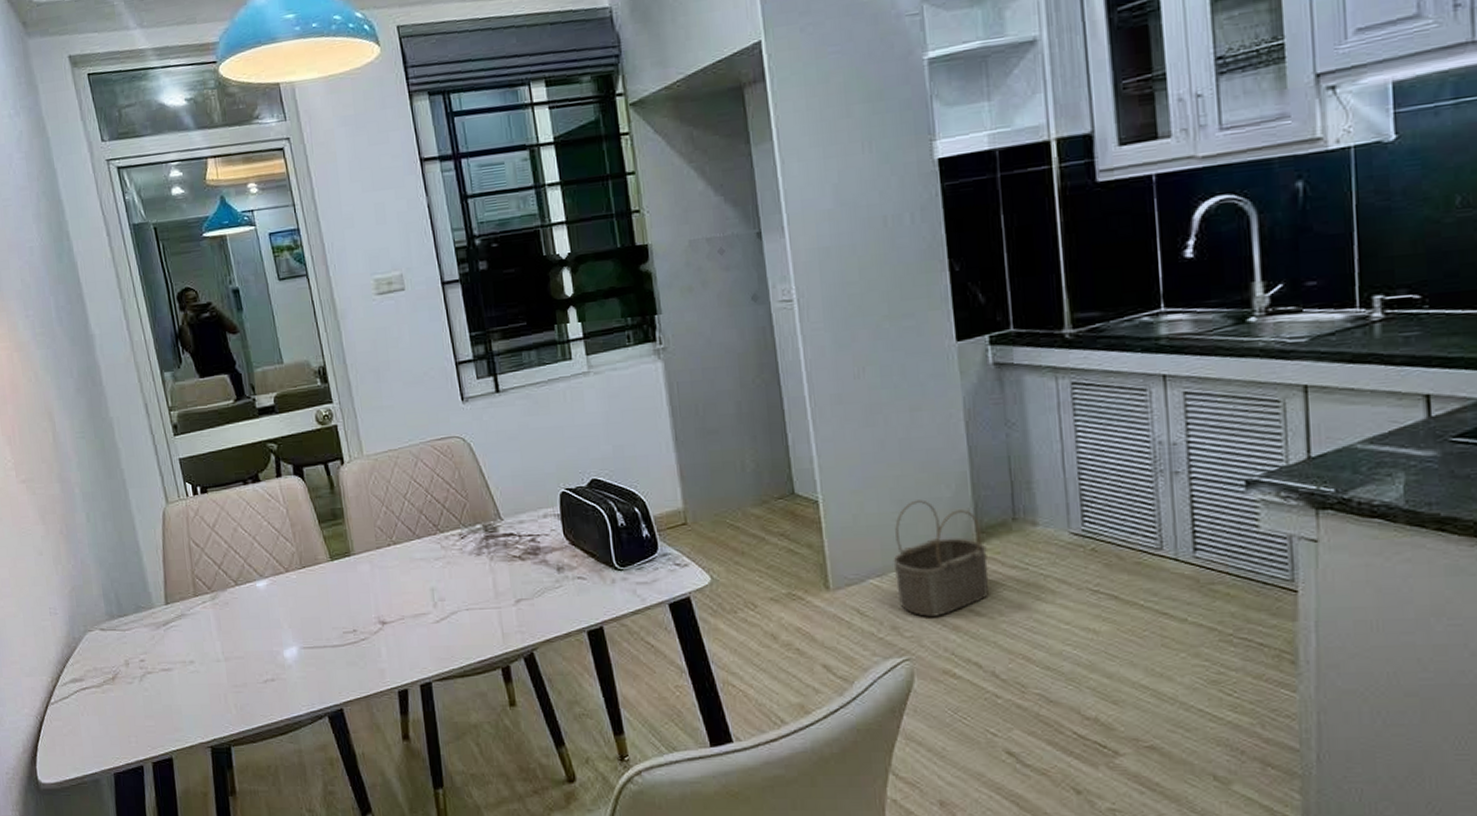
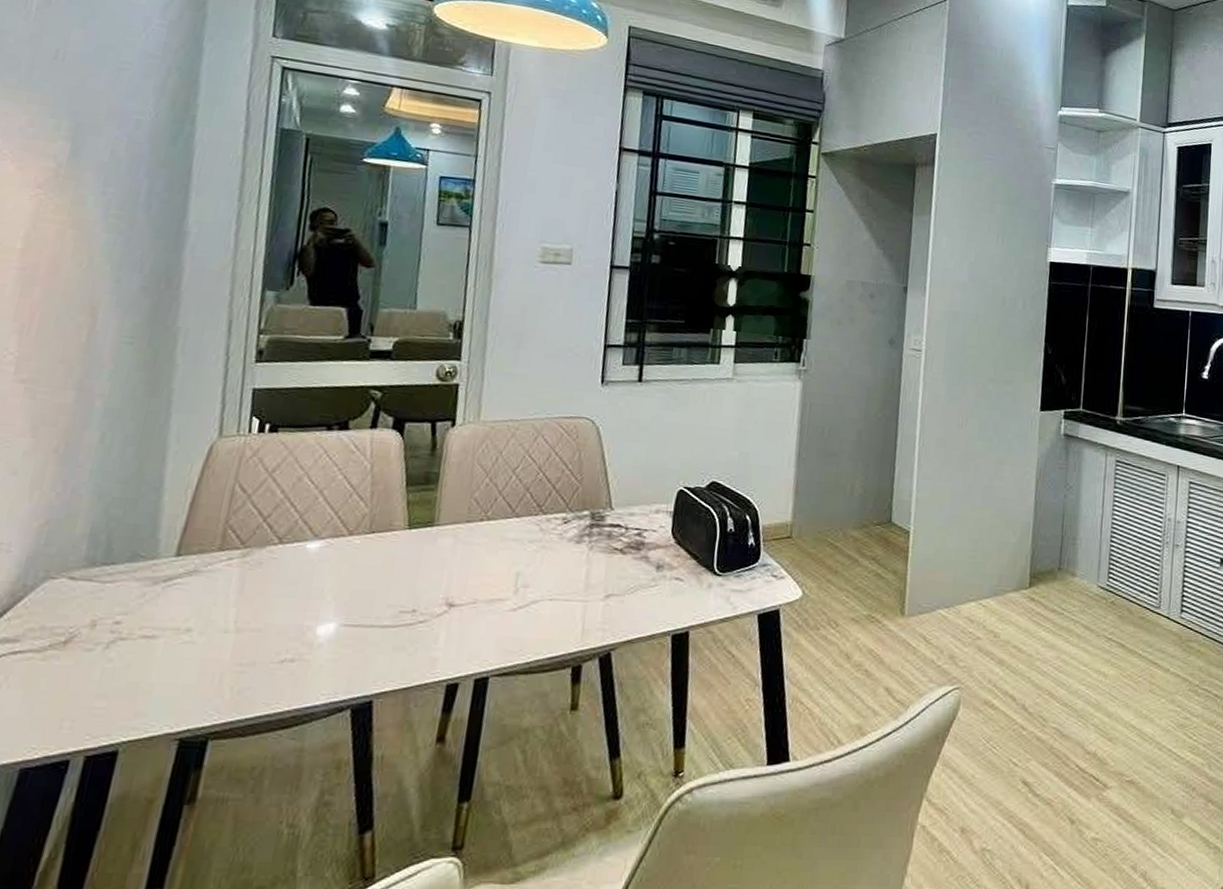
wicker basket: present [893,499,989,617] -> none [959,541,1035,650]

